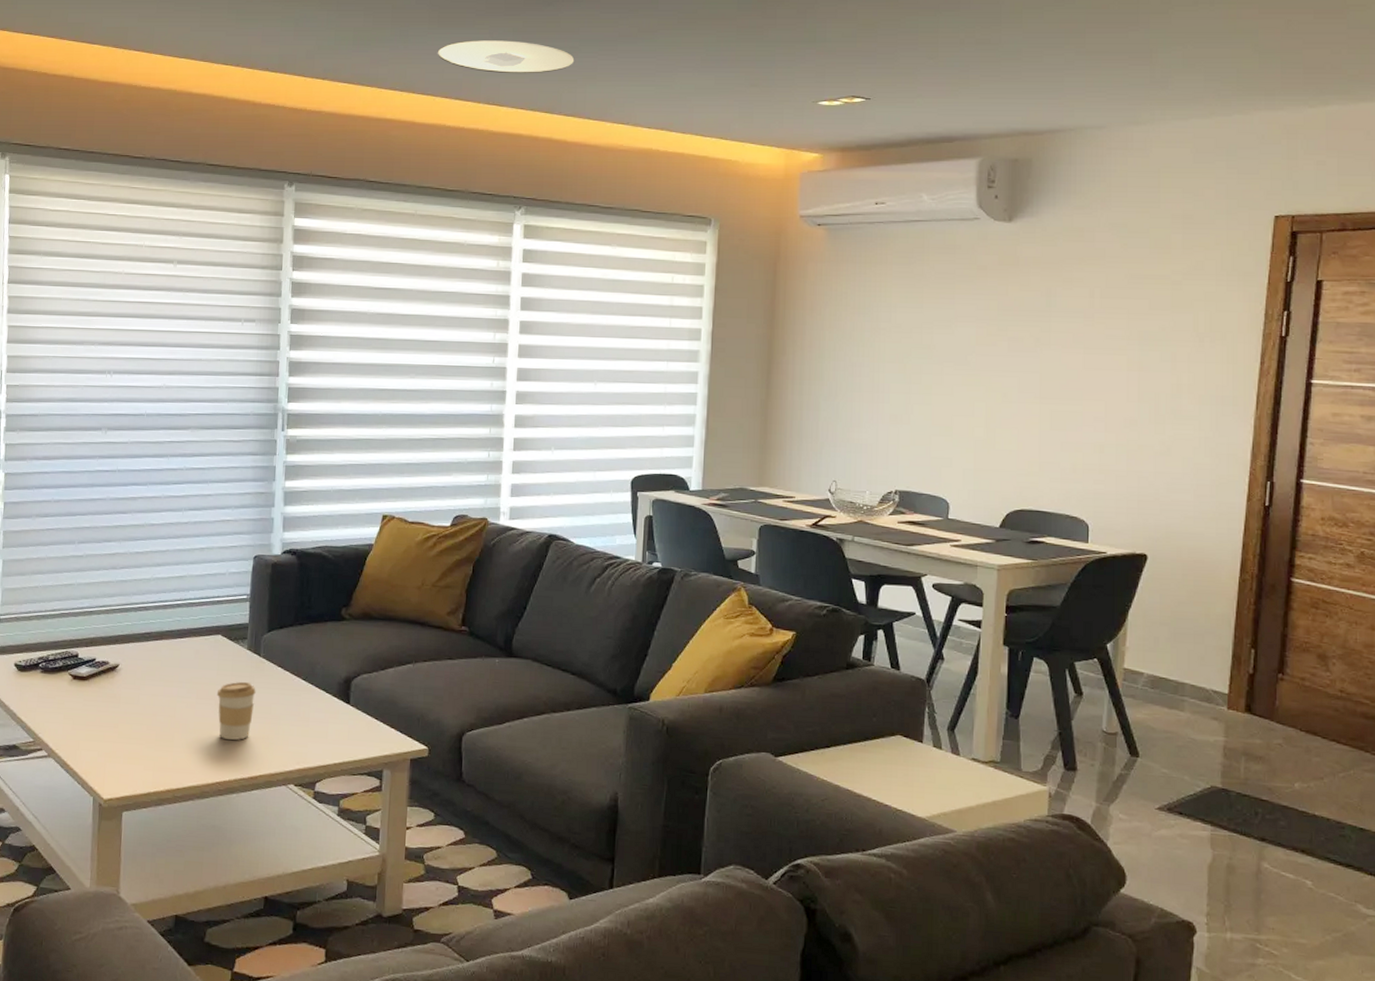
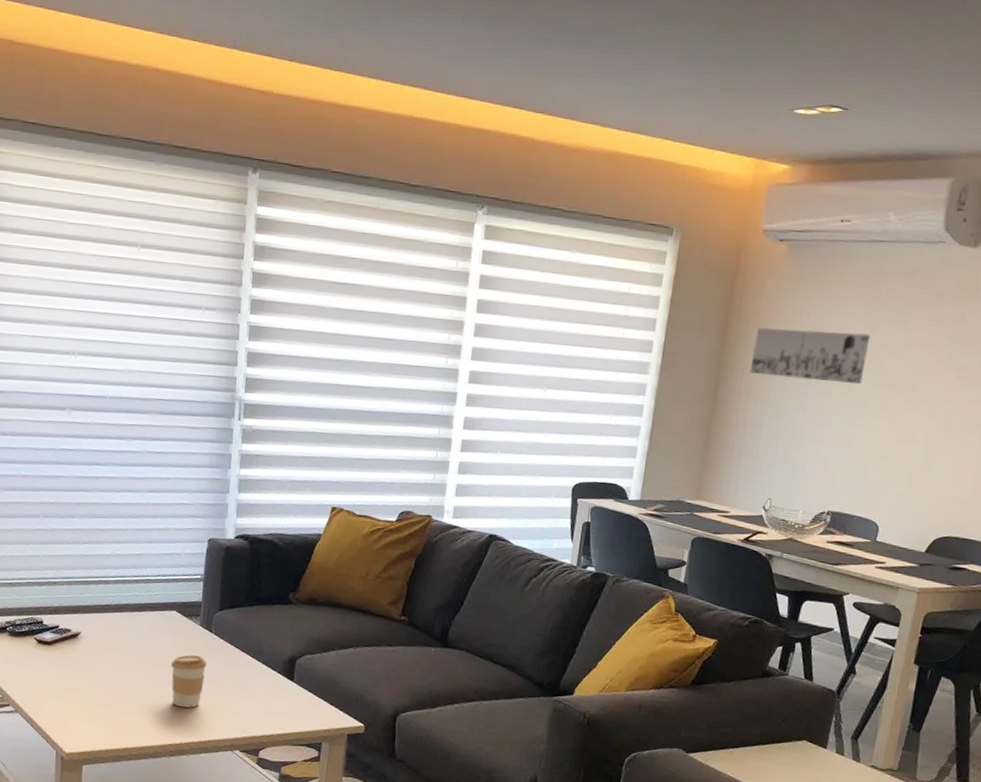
recessed light: present [437,39,575,74] -> none [408,25,549,65]
wall art: none [801,310,918,360] -> present [749,328,871,384]

